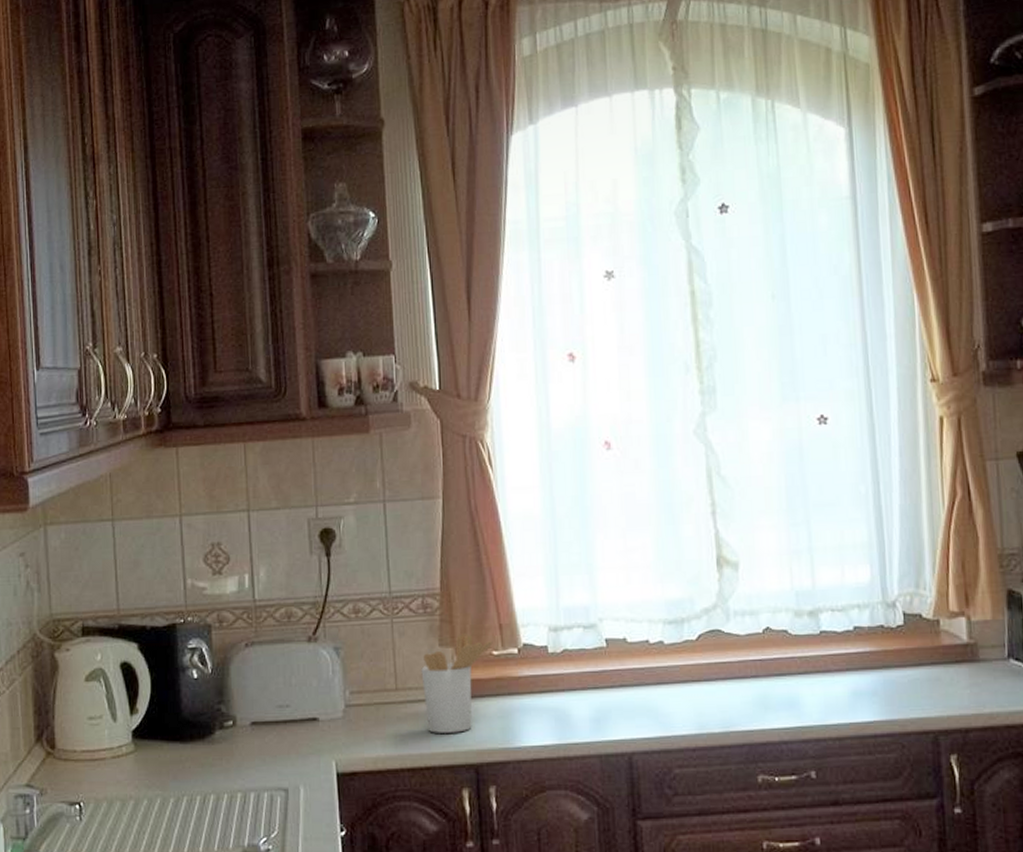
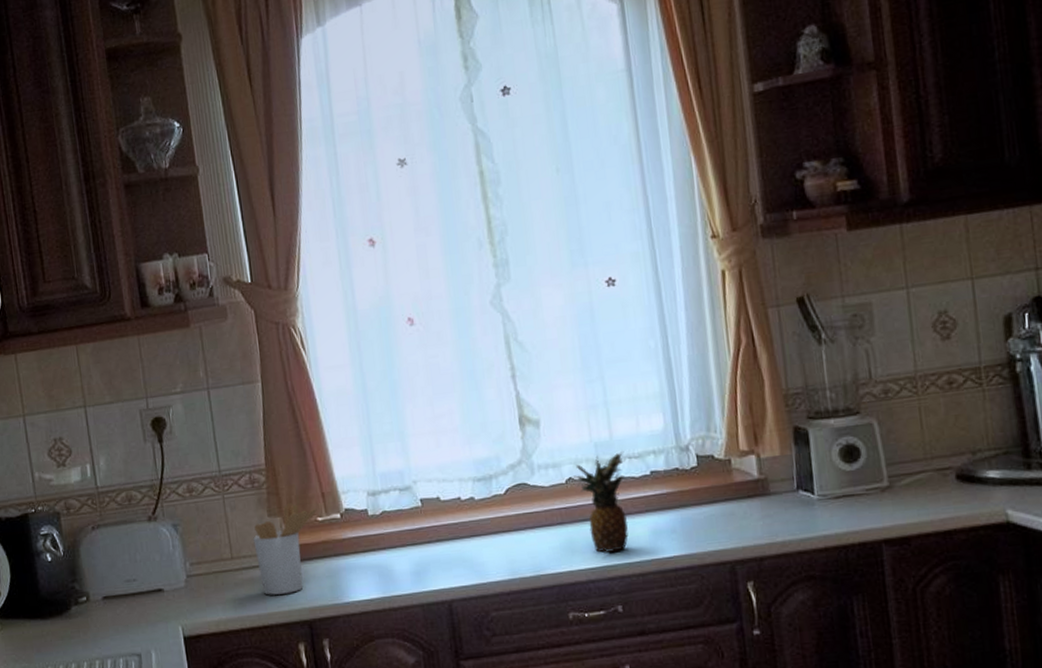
fruit: none [770,603,828,712] -> present [572,451,628,553]

